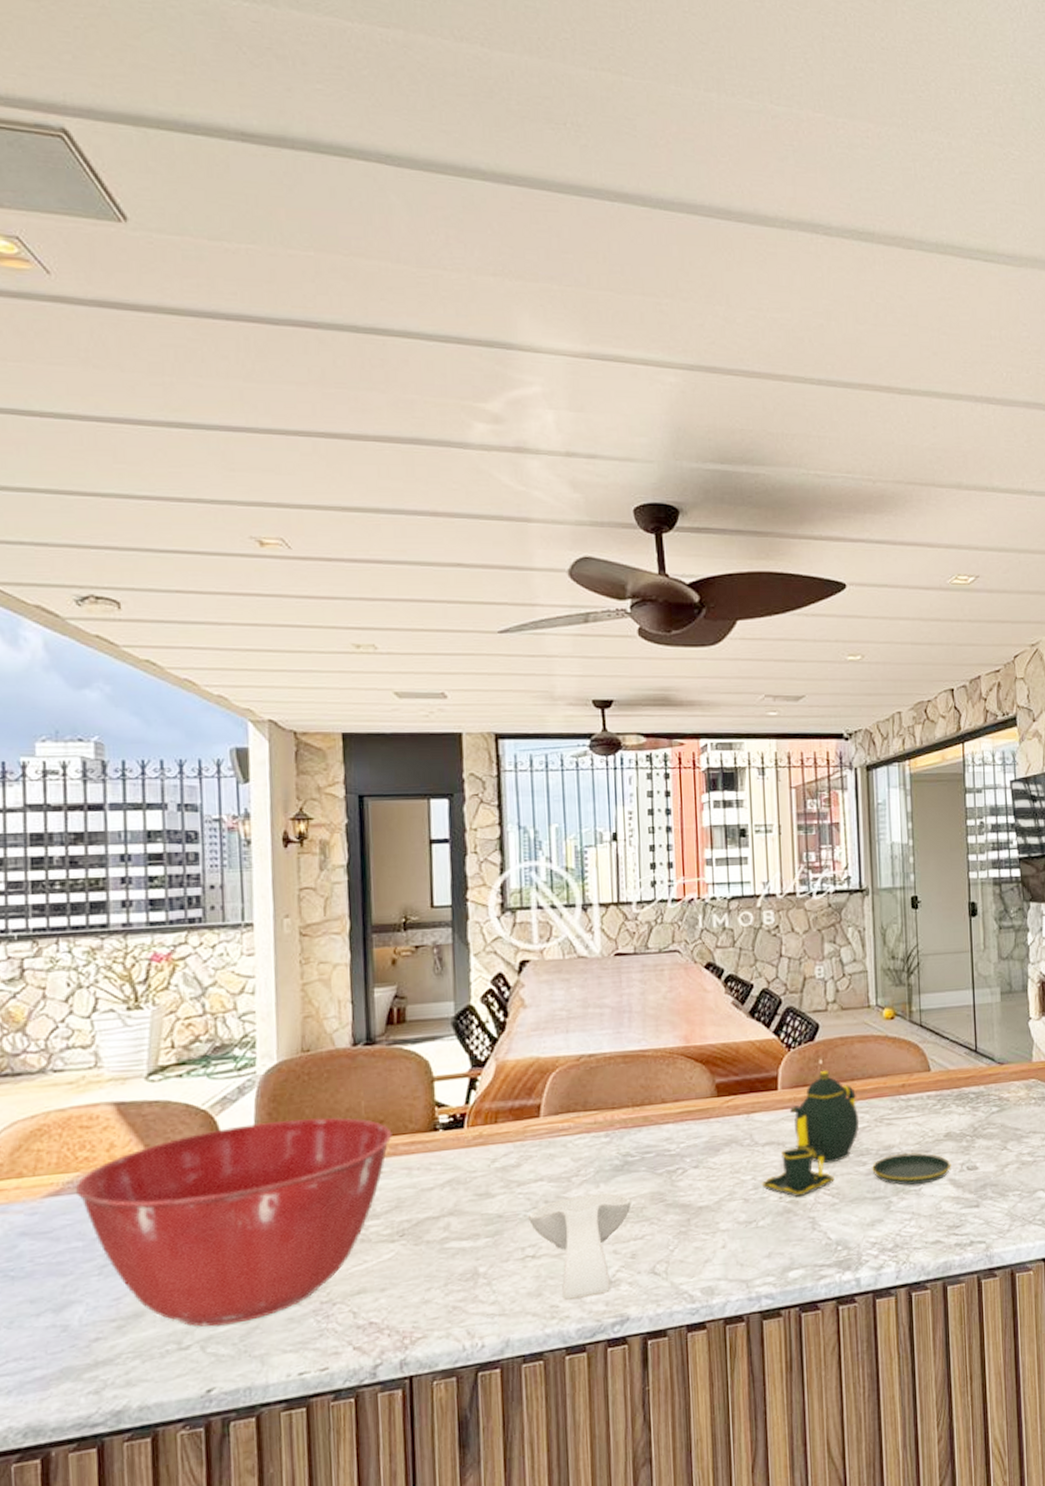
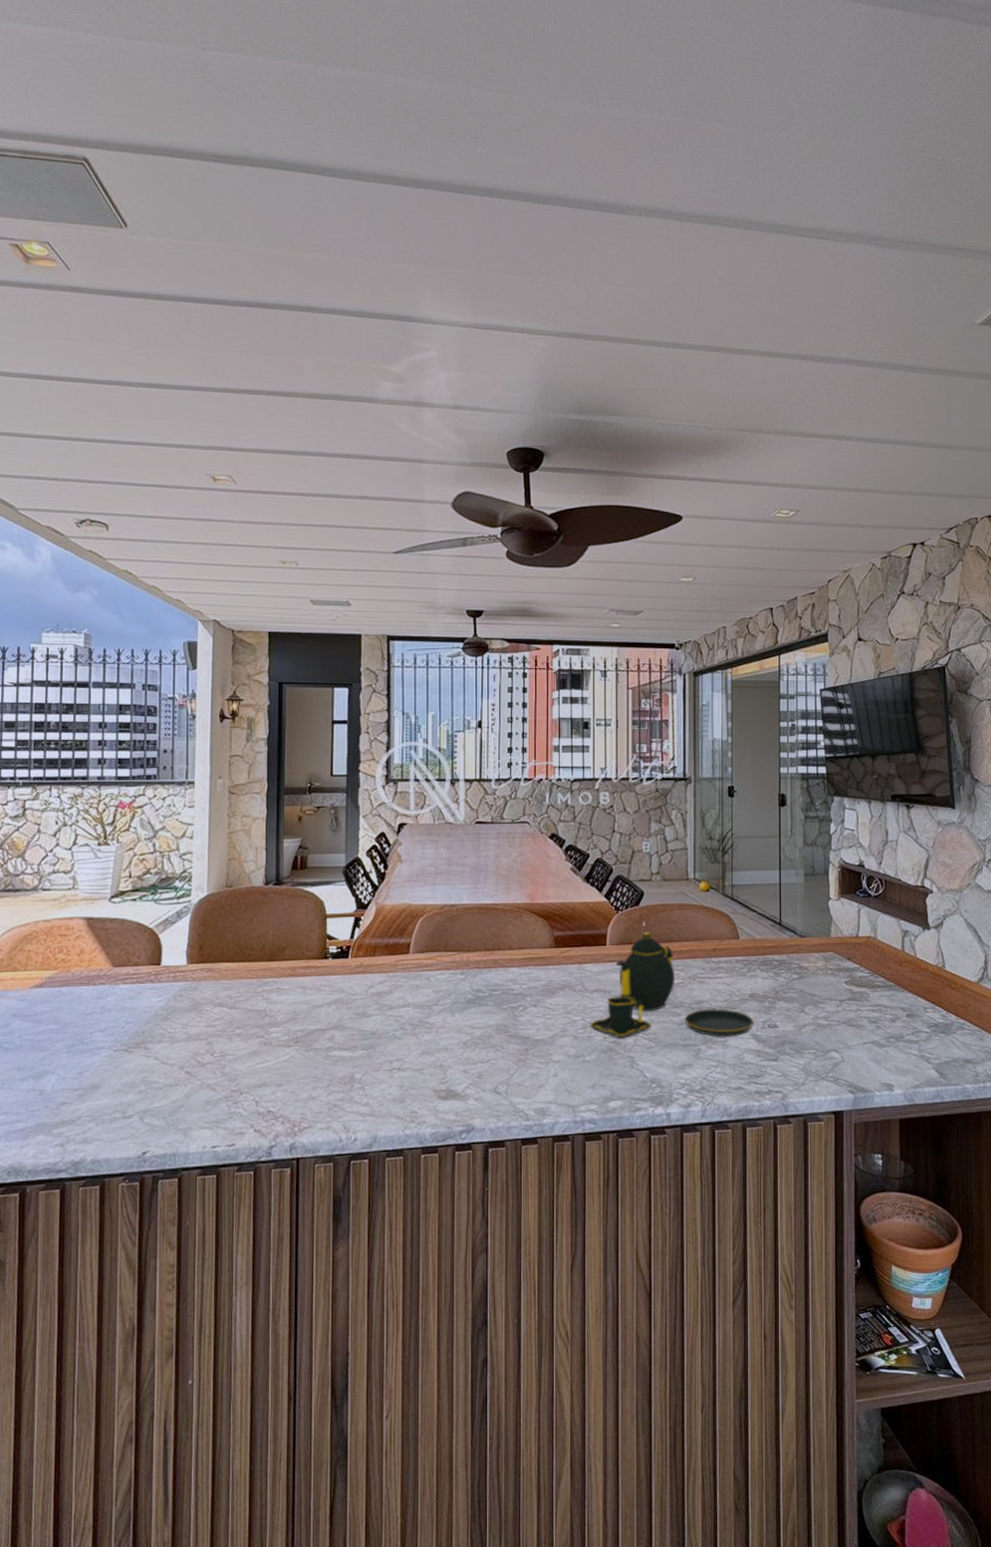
mixing bowl: present [75,1117,392,1327] -> none [54,940,292,1102]
spoon rest: present [529,1193,632,1301] -> none [397,1021,480,1109]

